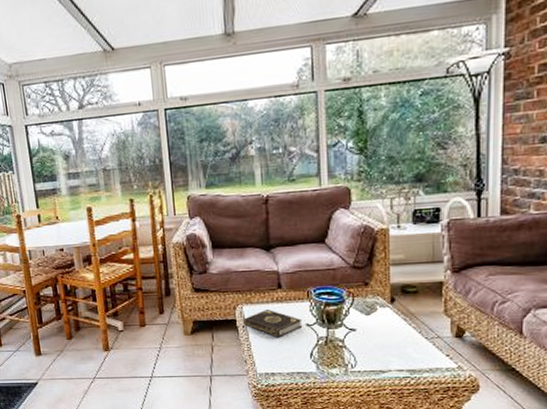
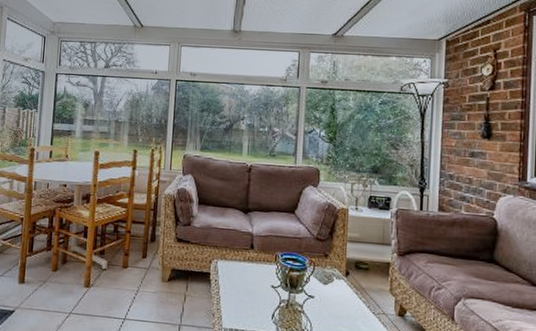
book: present [242,310,303,338] -> none [215,267,269,296]

